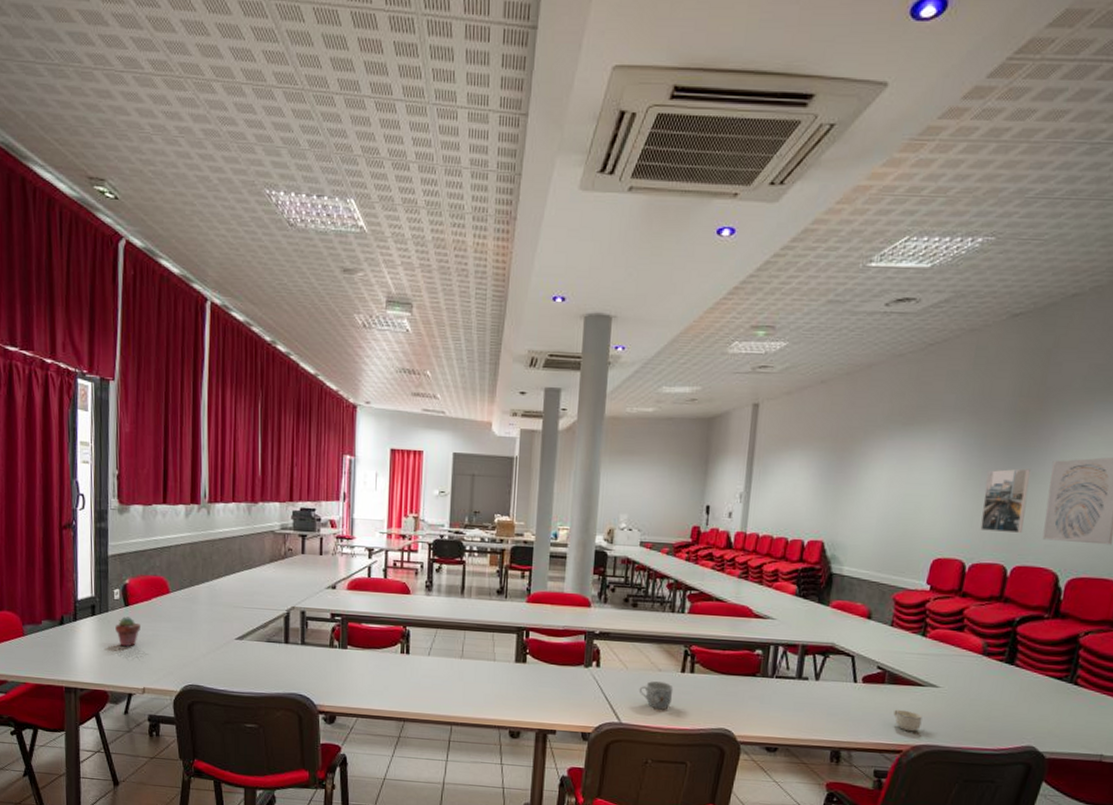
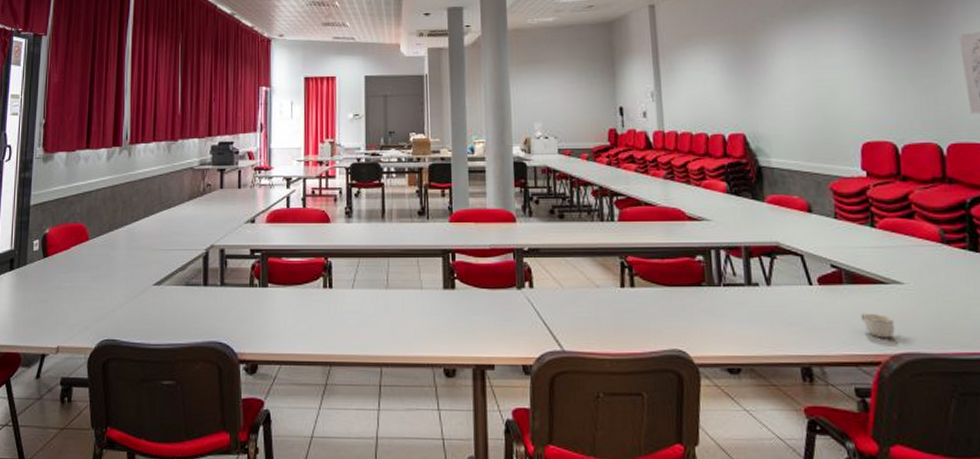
potted succulent: present [115,616,141,647] -> none [32,269,58,302]
mug: present [639,681,674,710] -> none [578,300,616,332]
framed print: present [980,468,1031,534] -> none [895,44,948,110]

